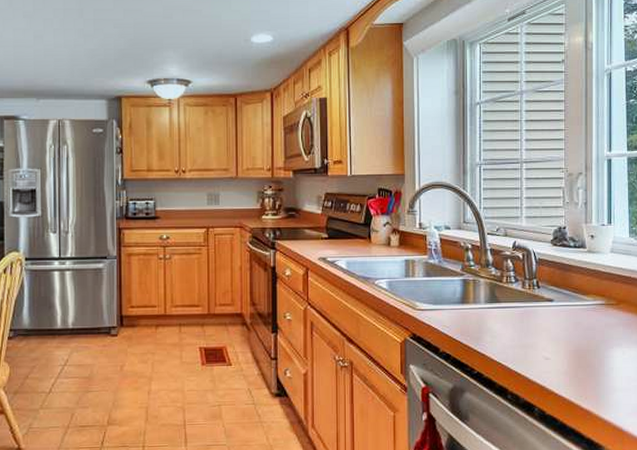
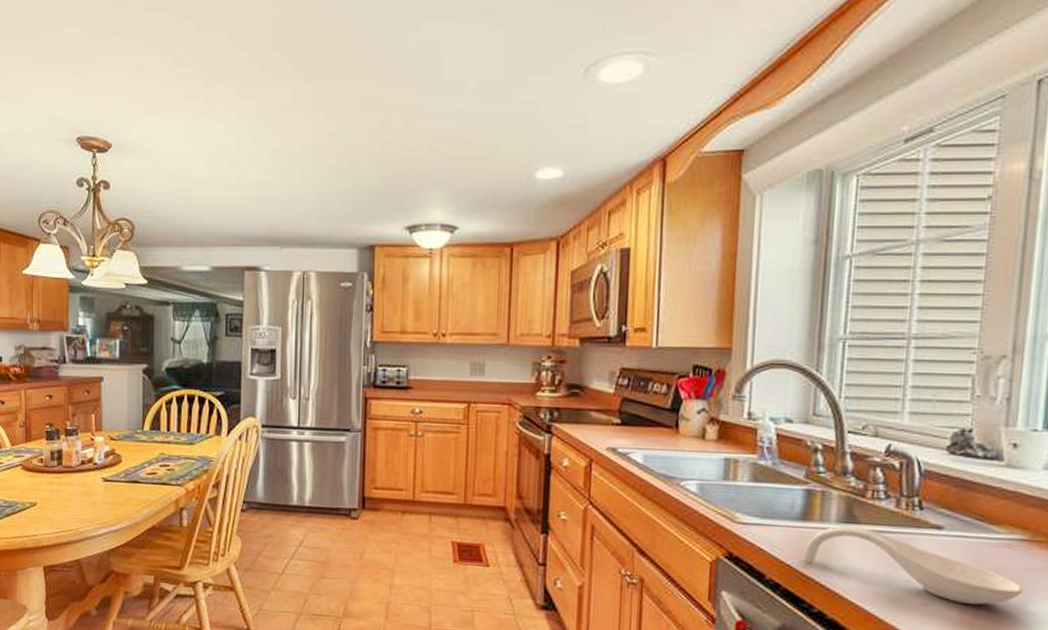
spoon rest: none [464,304,606,355] -> present [802,525,1024,605]

